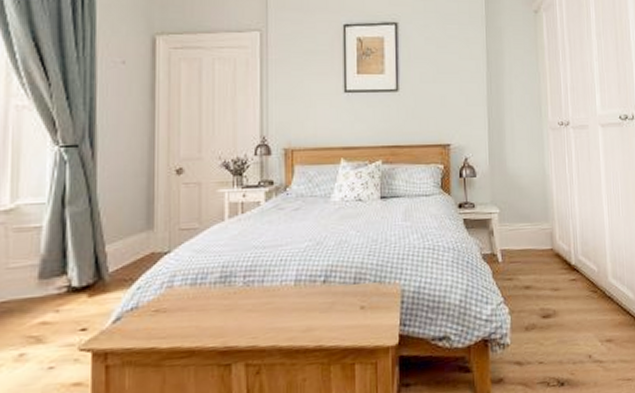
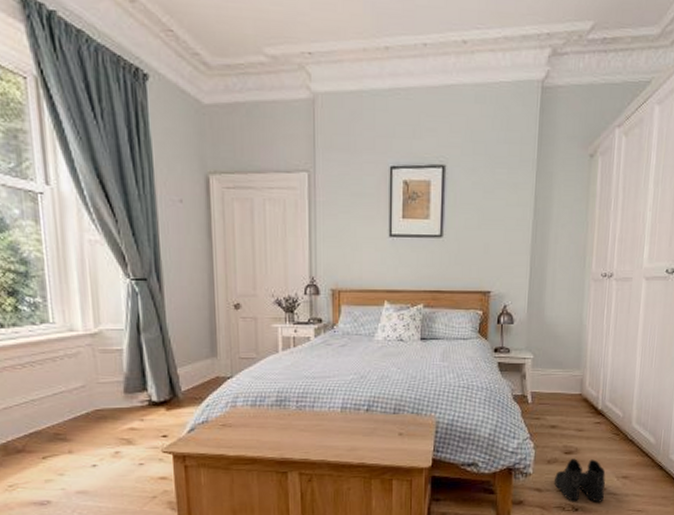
boots: none [535,322,590,374] -> present [554,458,606,502]

